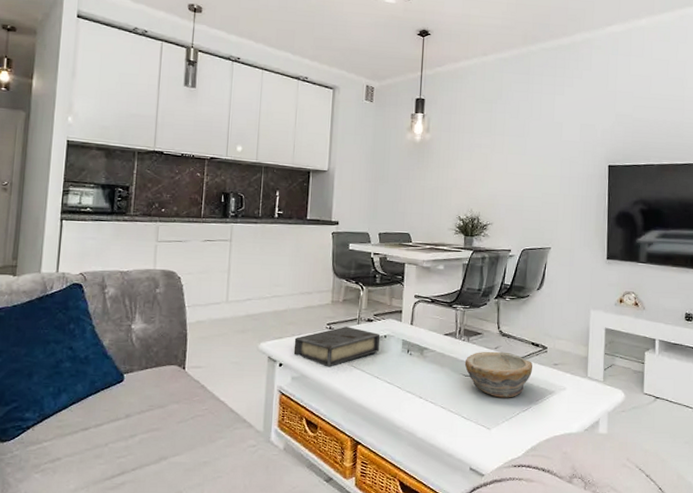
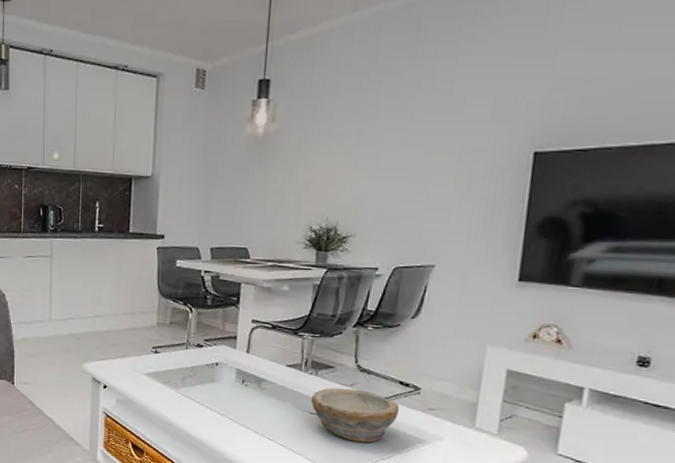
book: present [293,326,381,367] -> none [118,351,212,393]

